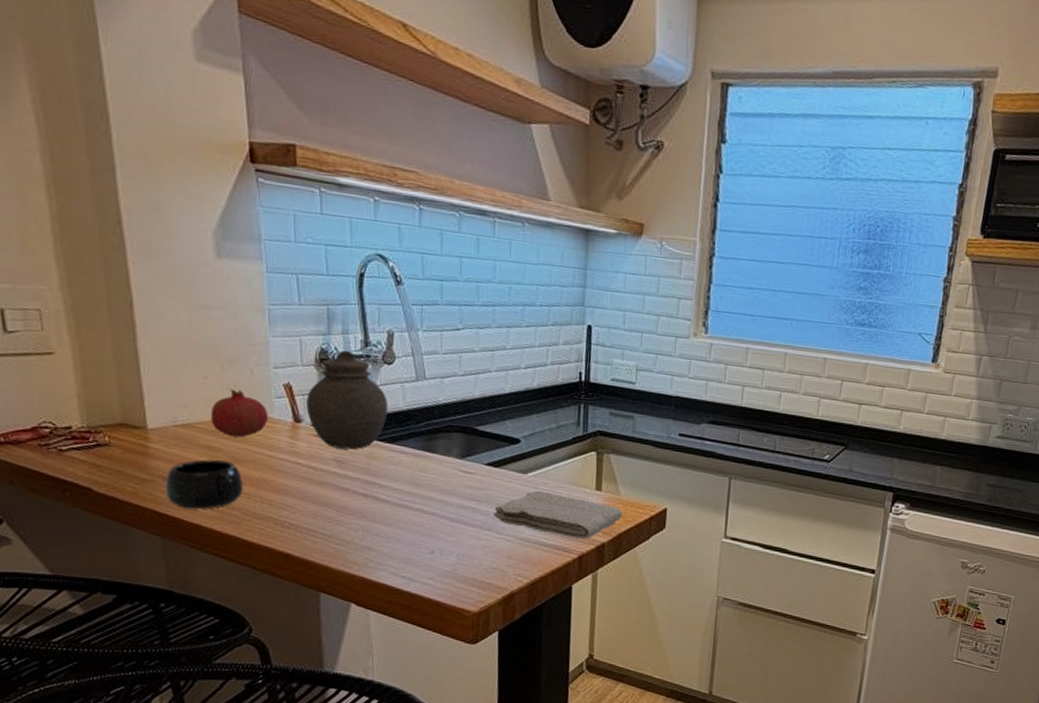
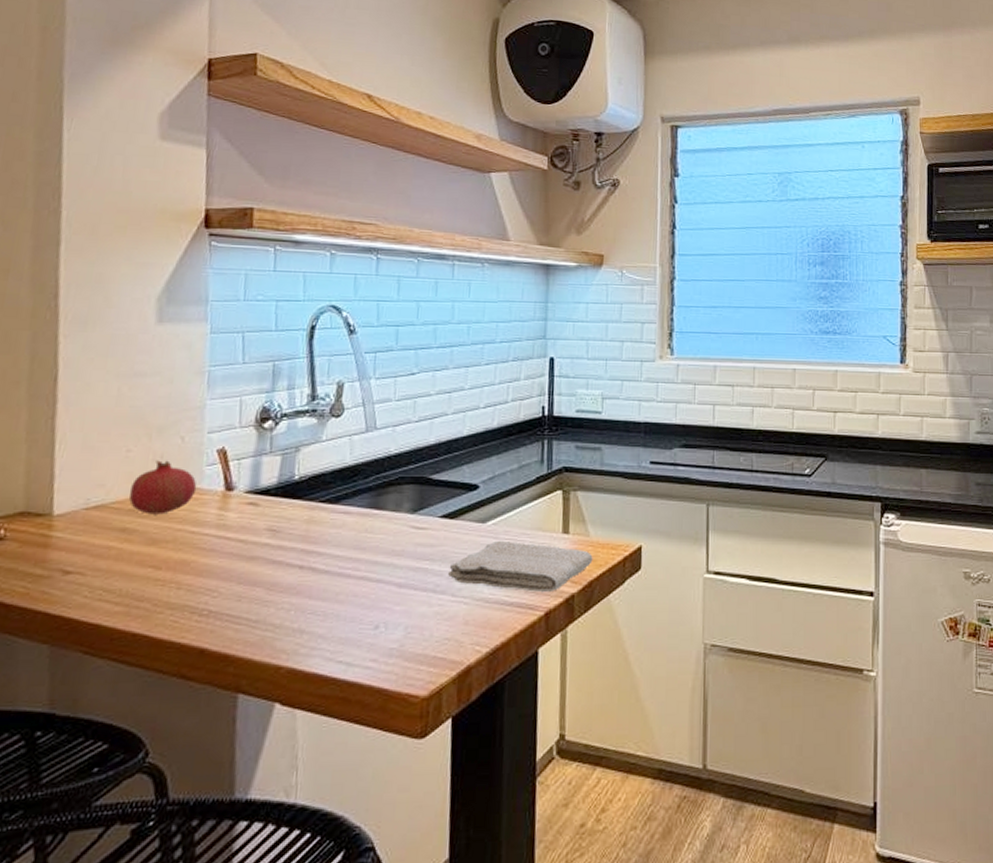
mug: present [165,459,244,510] -> none [63,544,159,606]
jar: present [306,350,388,450] -> none [240,407,333,516]

